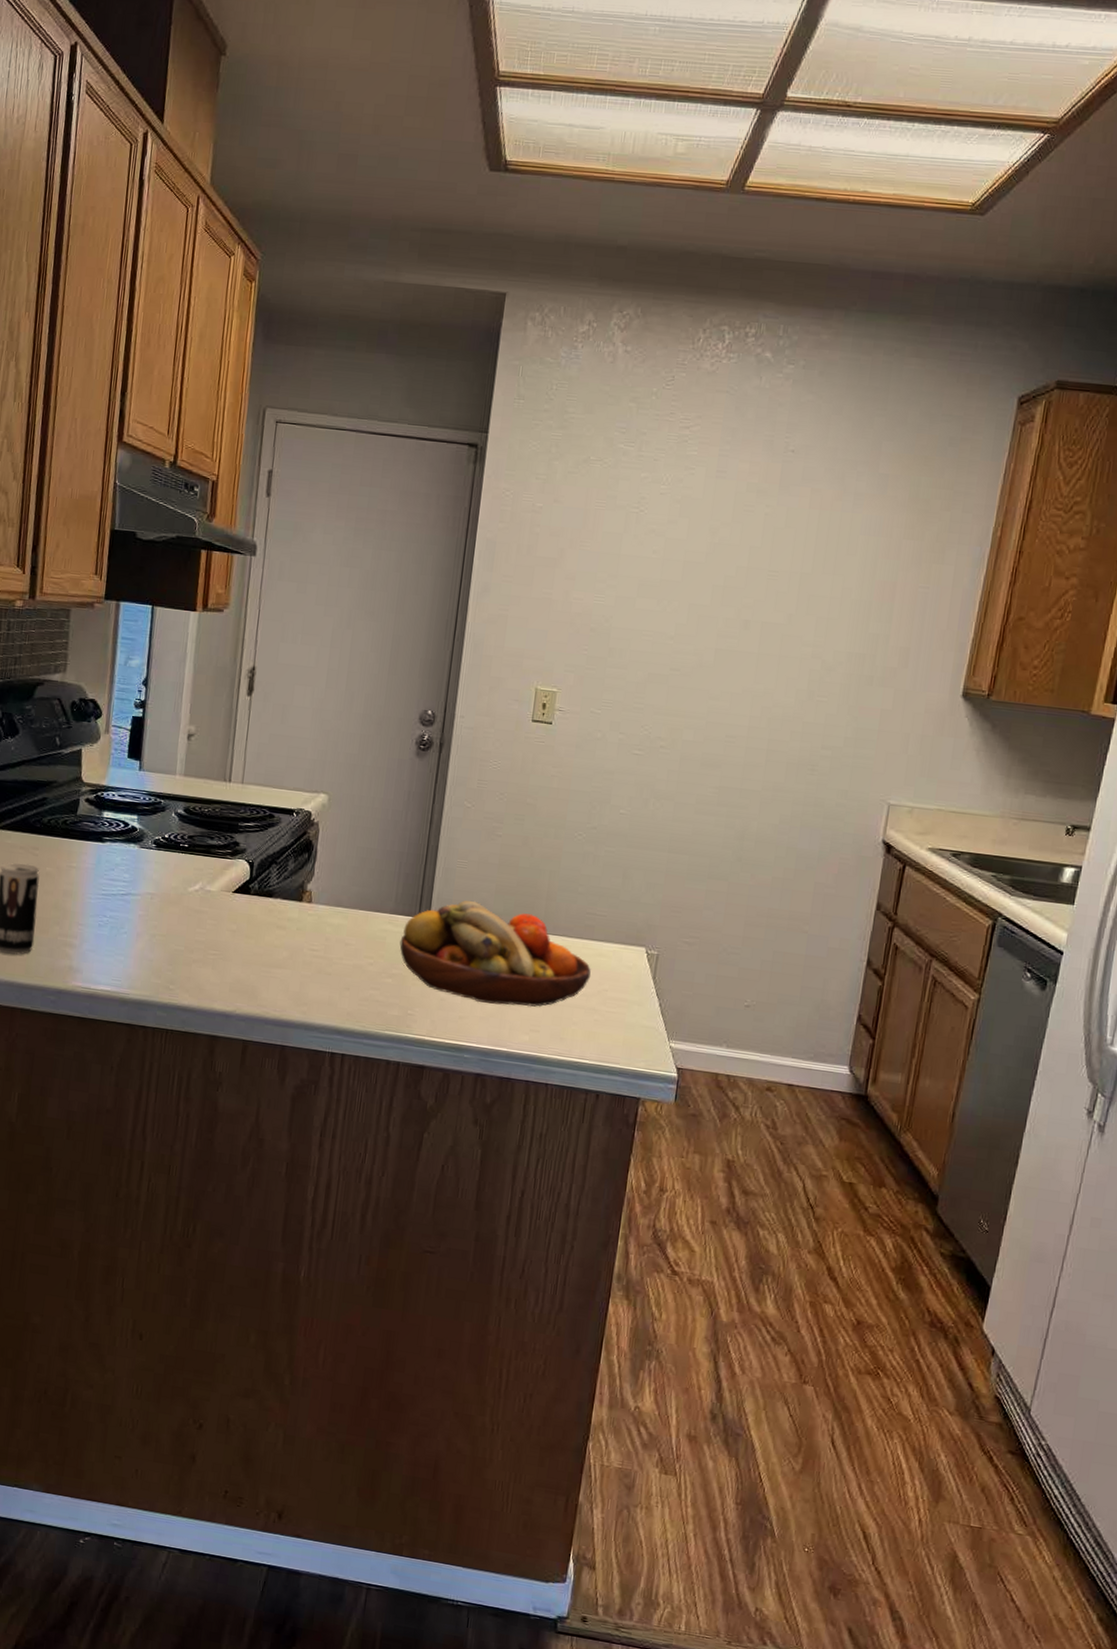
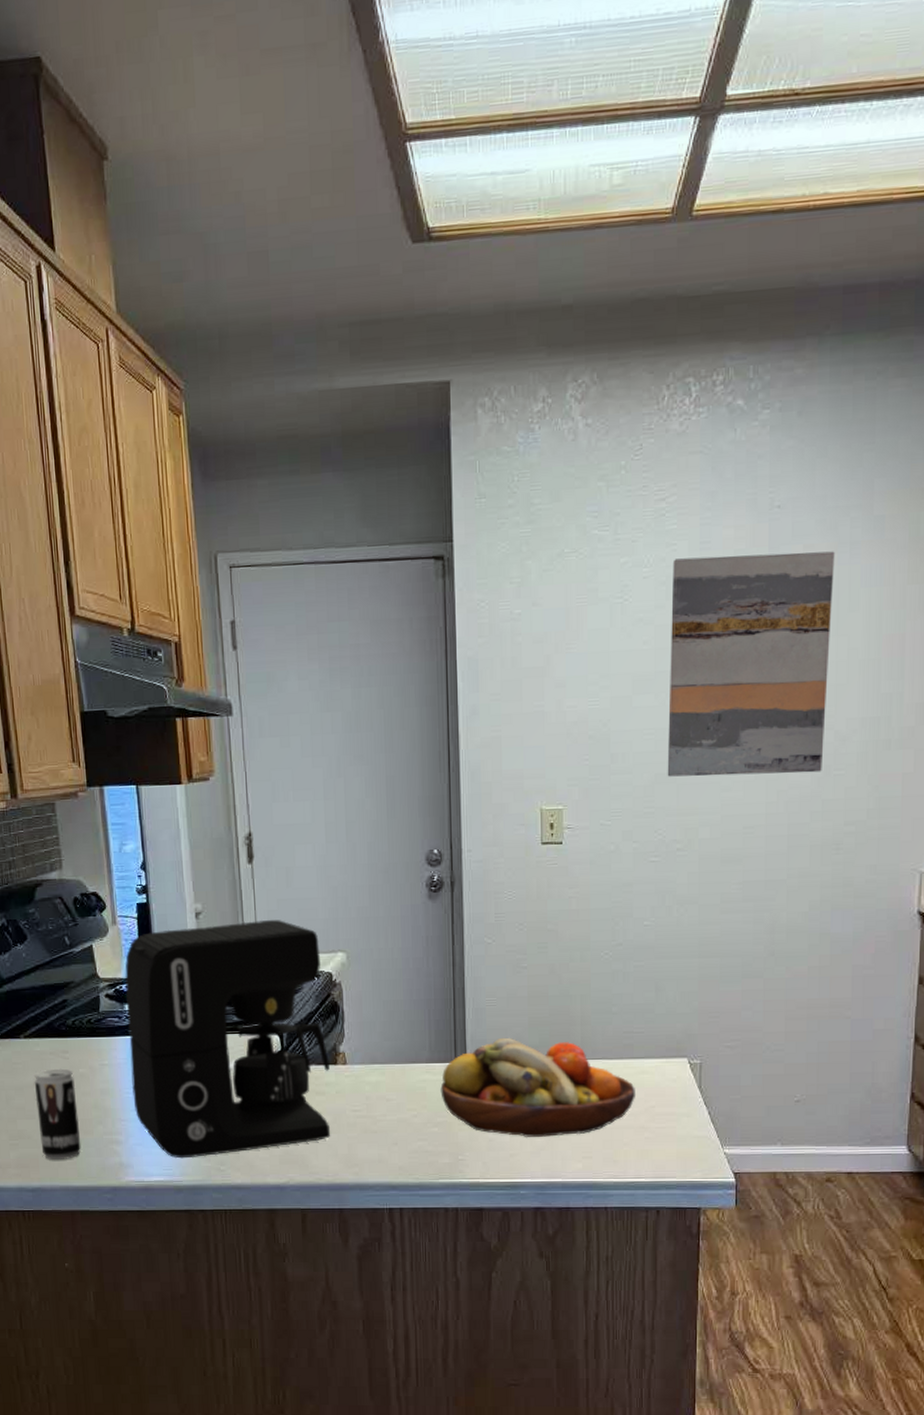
coffee maker: none [94,746,304,975] -> present [124,920,331,1159]
wall art: none [660,482,840,696] -> present [667,551,835,777]

